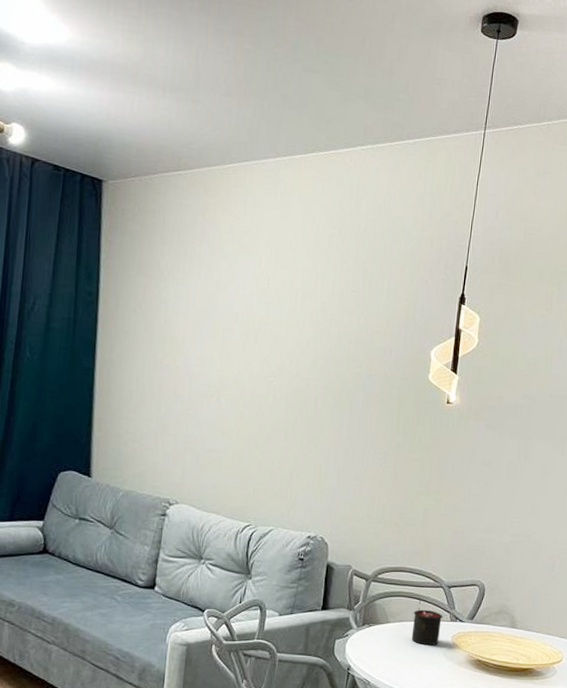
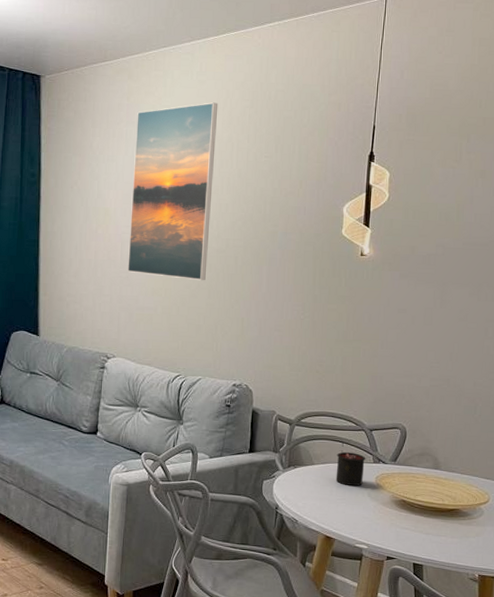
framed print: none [196,227,303,423] -> present [127,102,218,281]

